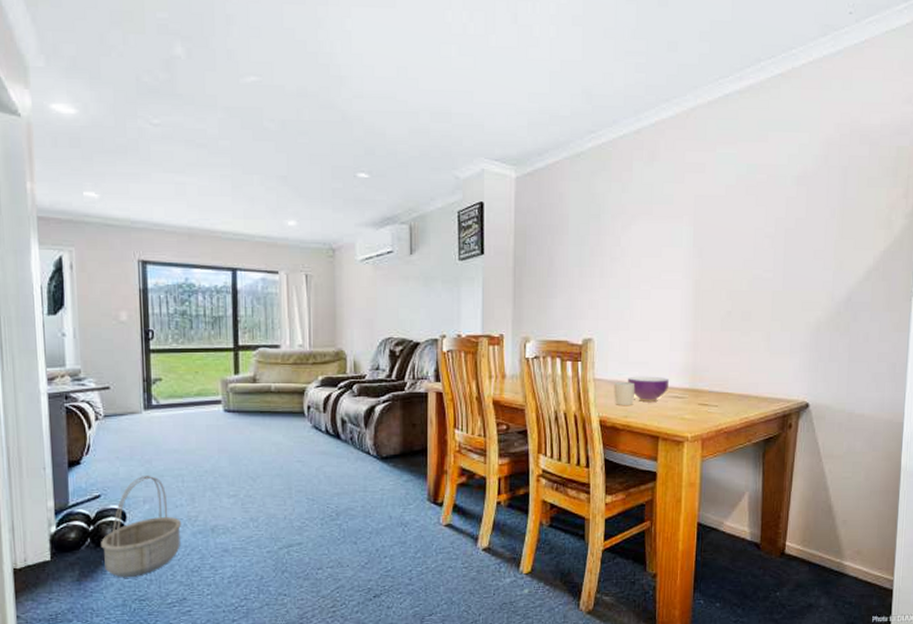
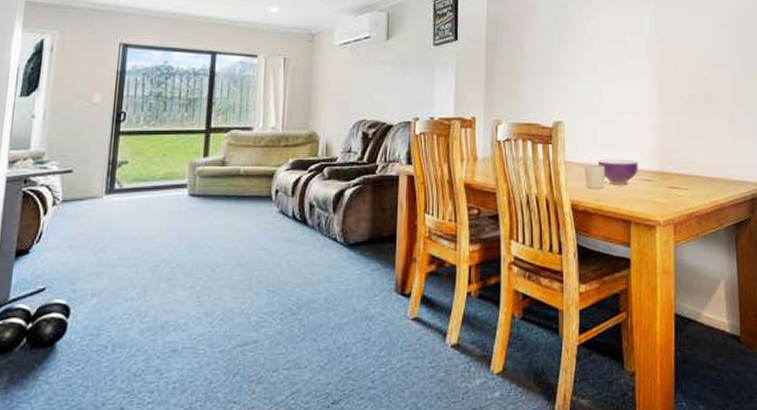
basket: present [101,476,182,577] -> none [37,266,130,383]

